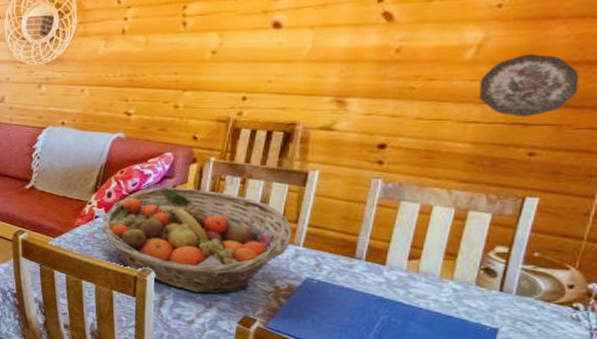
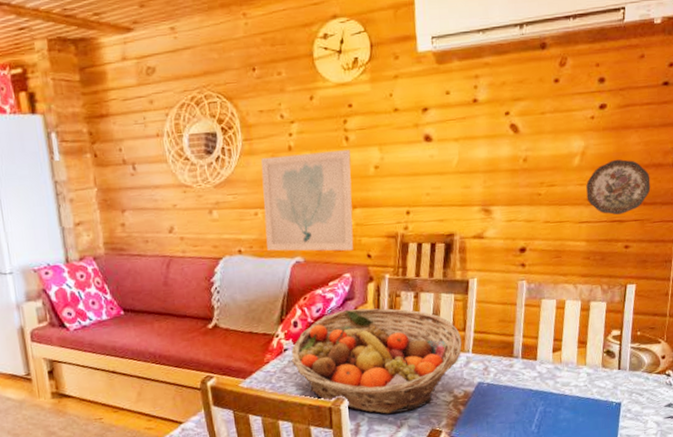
wall art: none [89,34,186,131] -> present [260,150,354,251]

